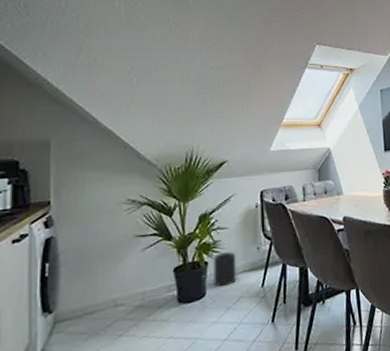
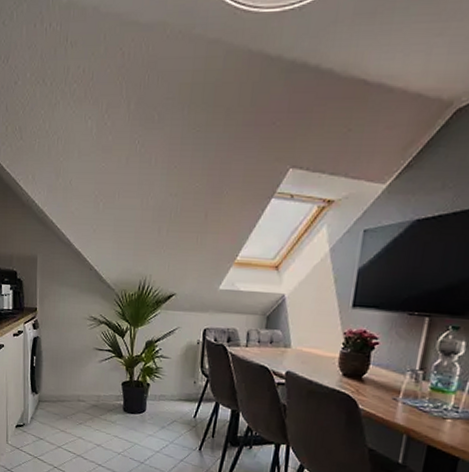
trash can: present [213,250,247,287] -> none [153,377,184,409]

